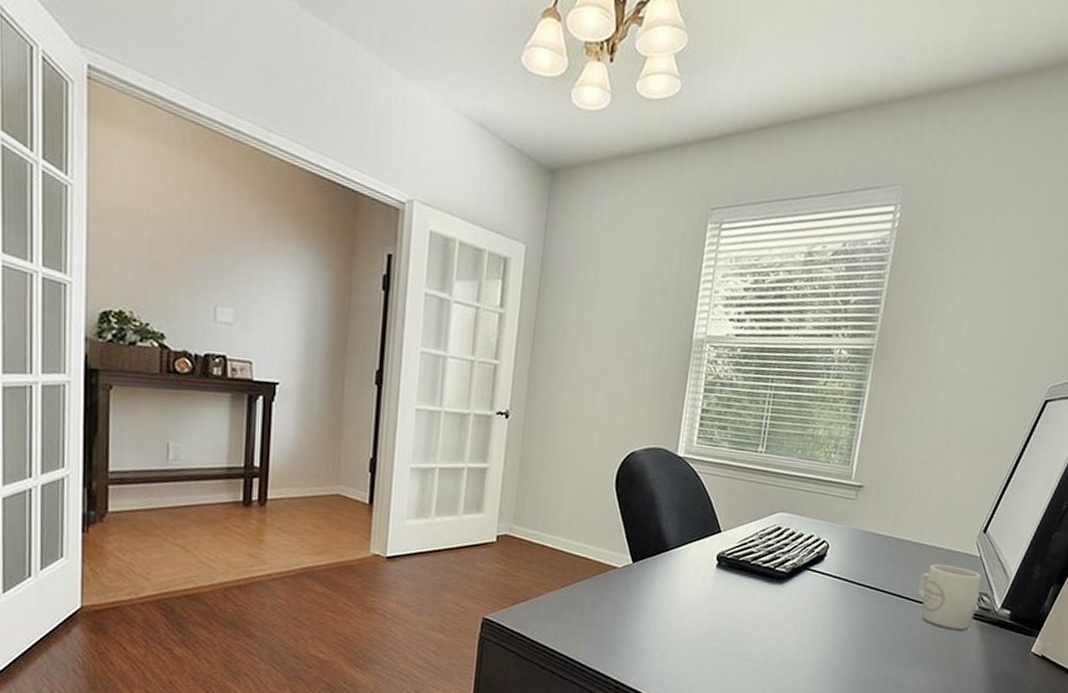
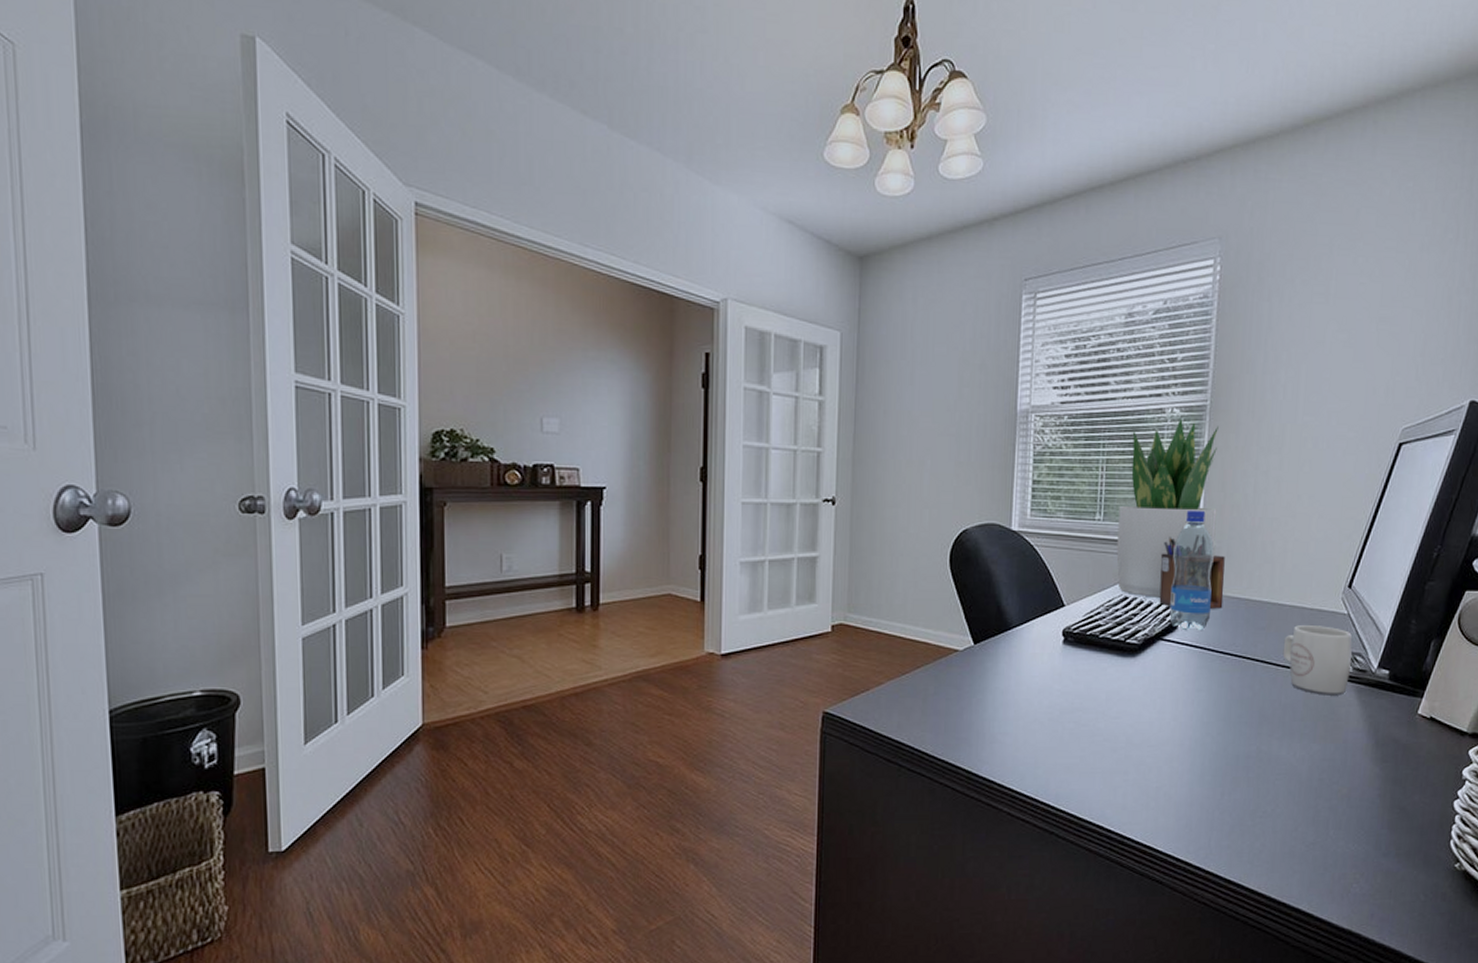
planter: none [772,360,882,530] -> present [1116,418,1219,598]
desk organizer: none [809,473,875,544] -> present [1159,537,1225,609]
bottle: none [818,448,866,564] -> present [1169,509,1215,631]

